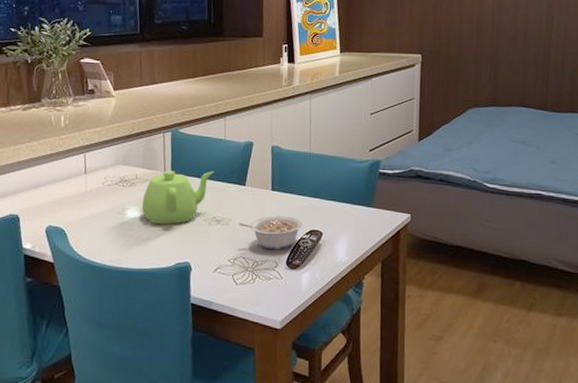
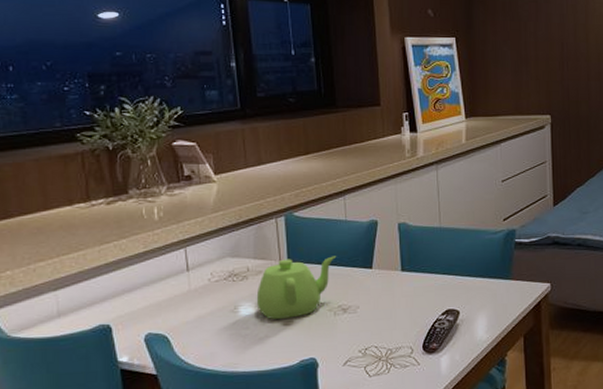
legume: present [239,215,303,250] -> none [368,297,438,336]

